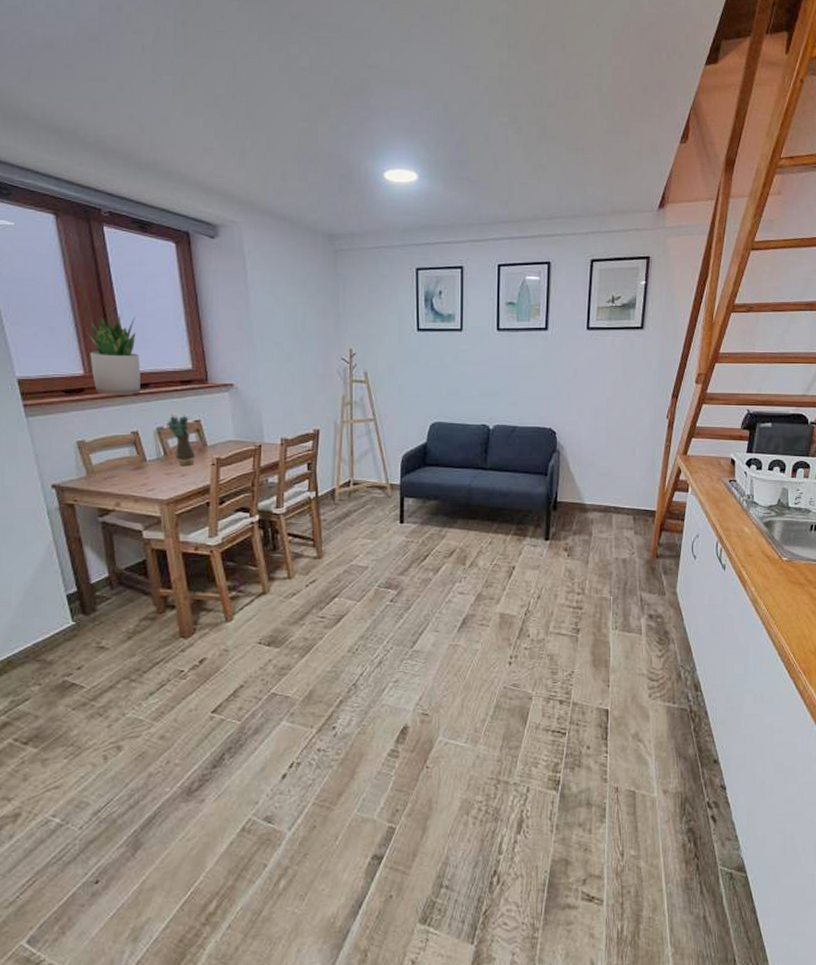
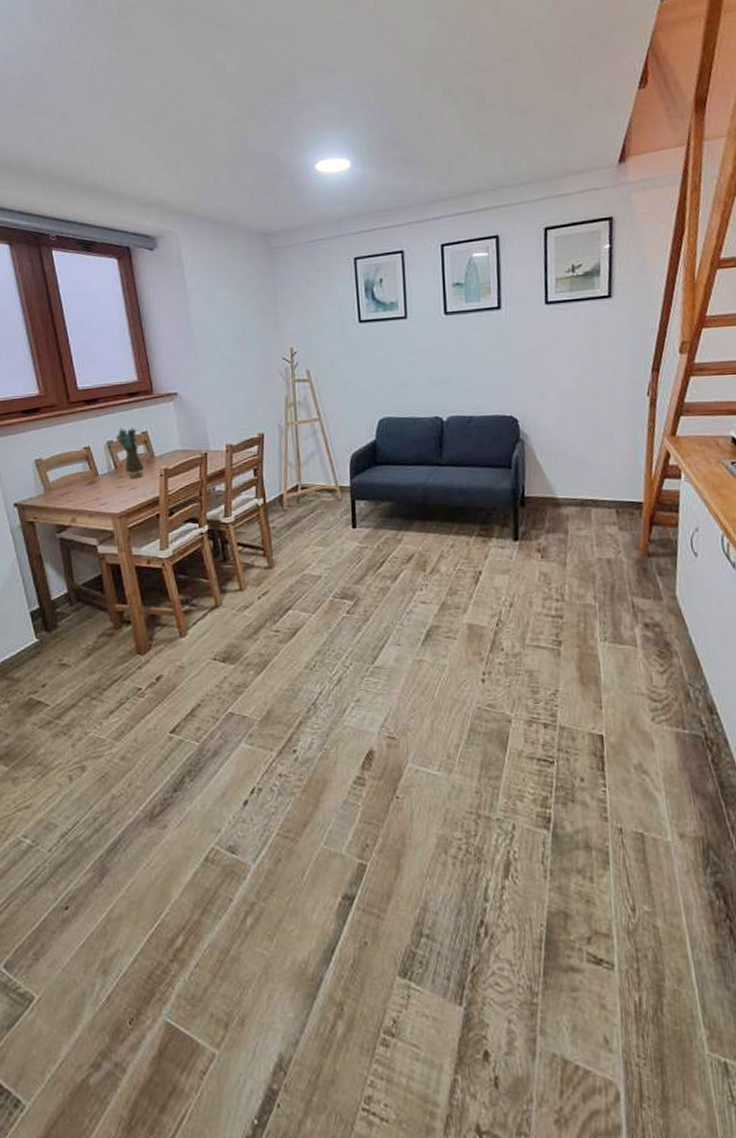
planter: present [86,314,141,395] -> none [40,333,90,413]

